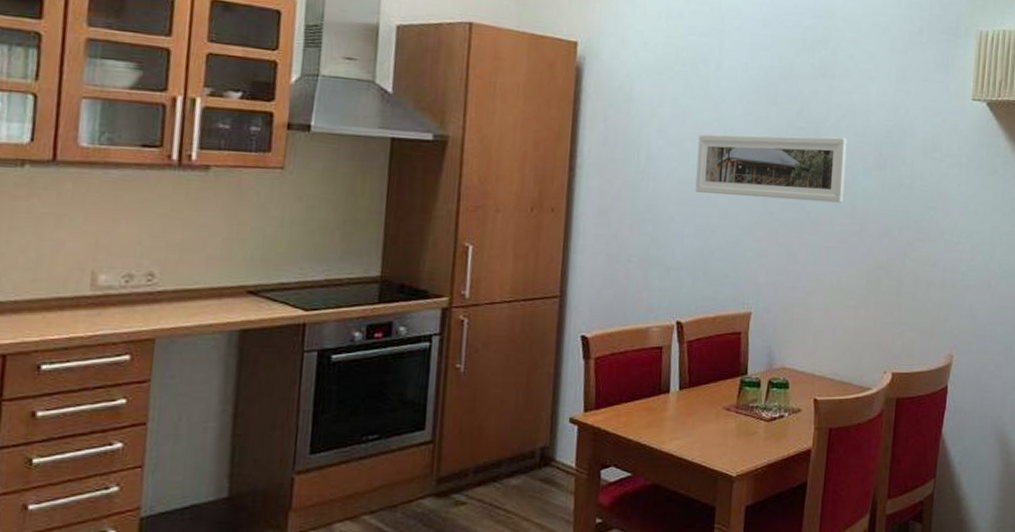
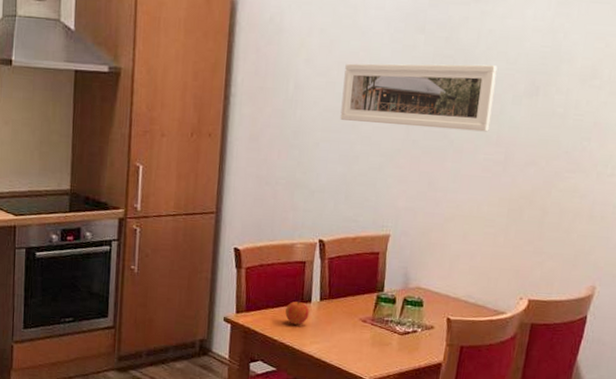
apple: none [641,392,668,420] -> present [285,301,309,325]

